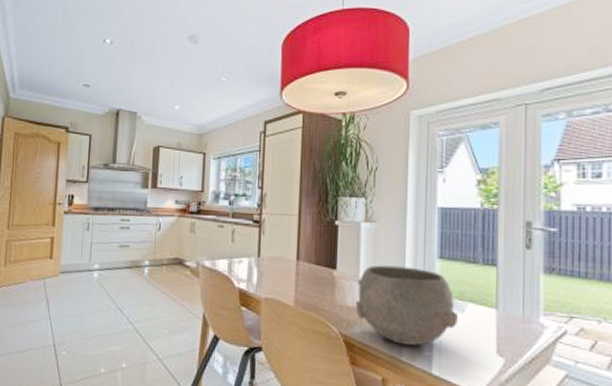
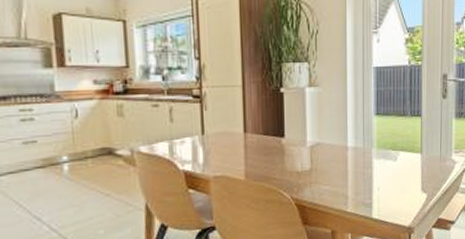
bowl: present [356,265,459,346] -> none [305,126,393,198]

